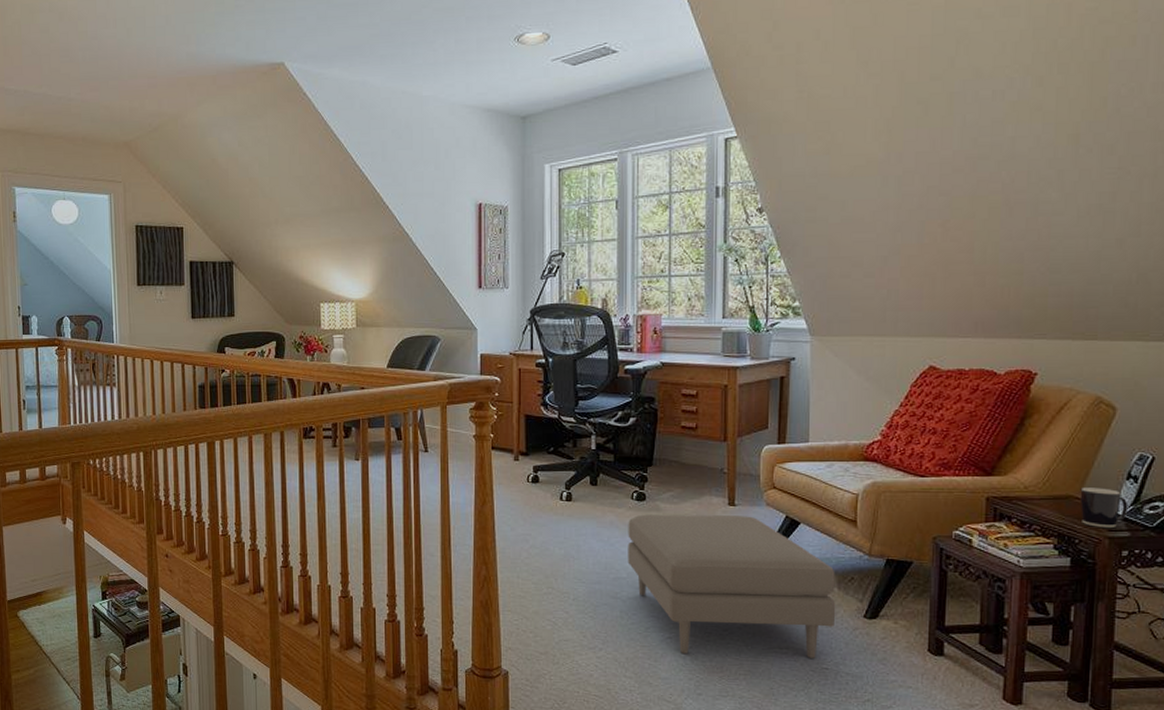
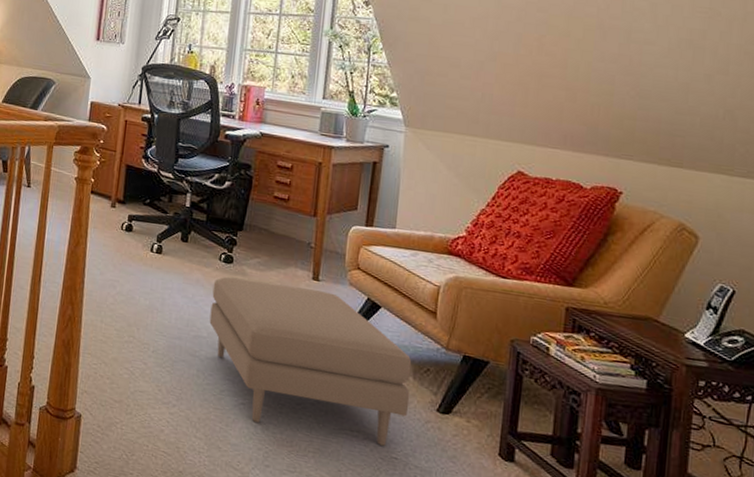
mug: present [1080,487,1129,529] -> none [658,311,708,357]

